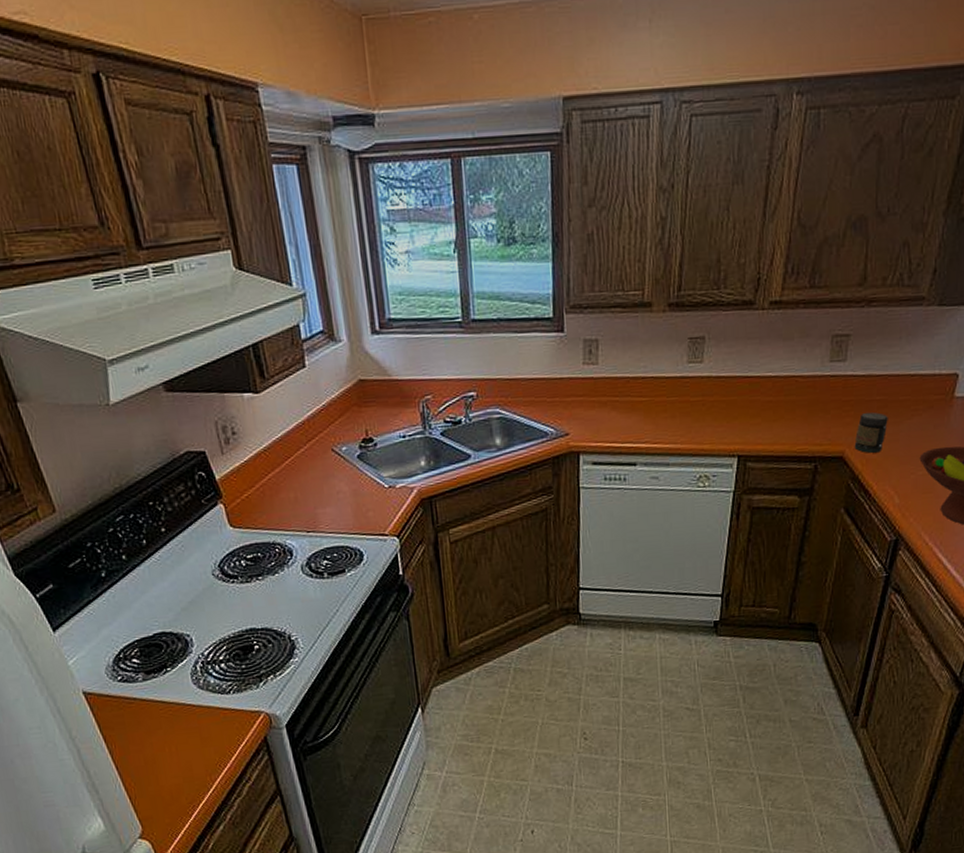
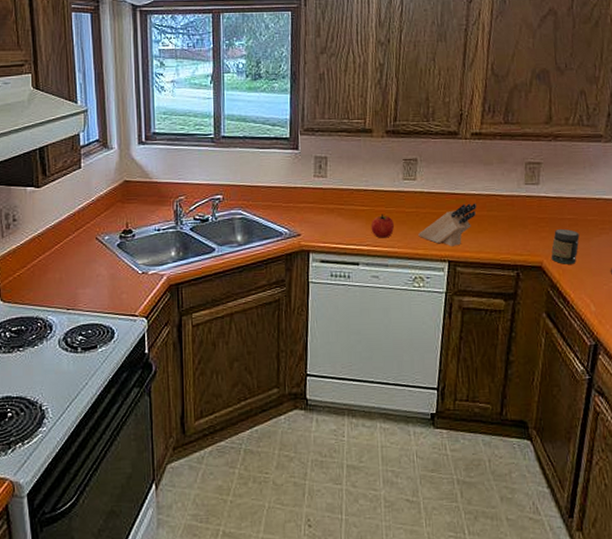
apple: none [650,404,676,434] -> present [371,214,394,238]
knife block: none [704,387,772,439] -> present [418,203,476,246]

